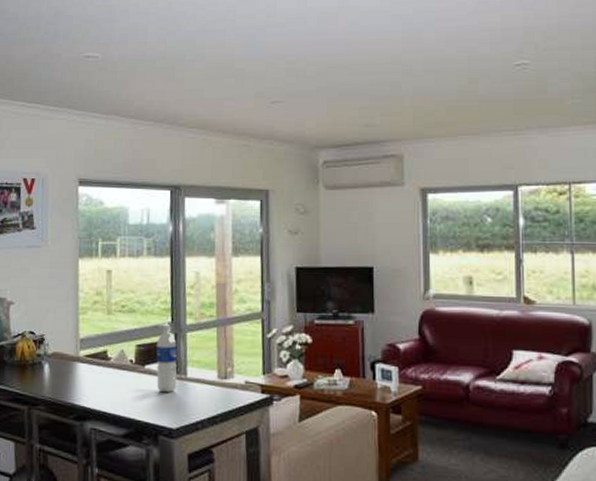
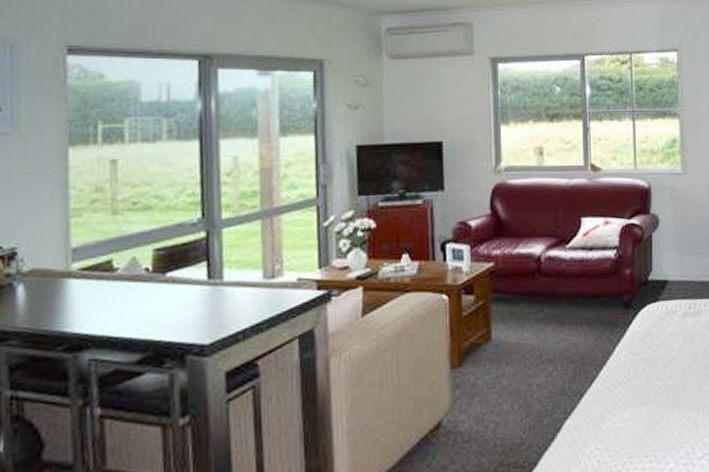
water bottle: present [156,324,177,393] -> none [181,221,211,304]

